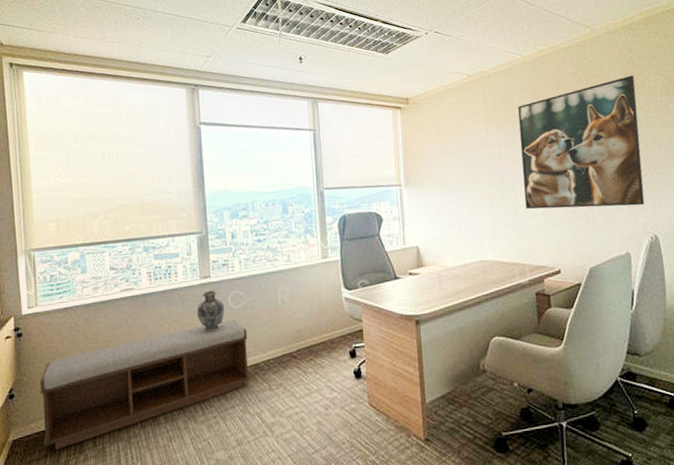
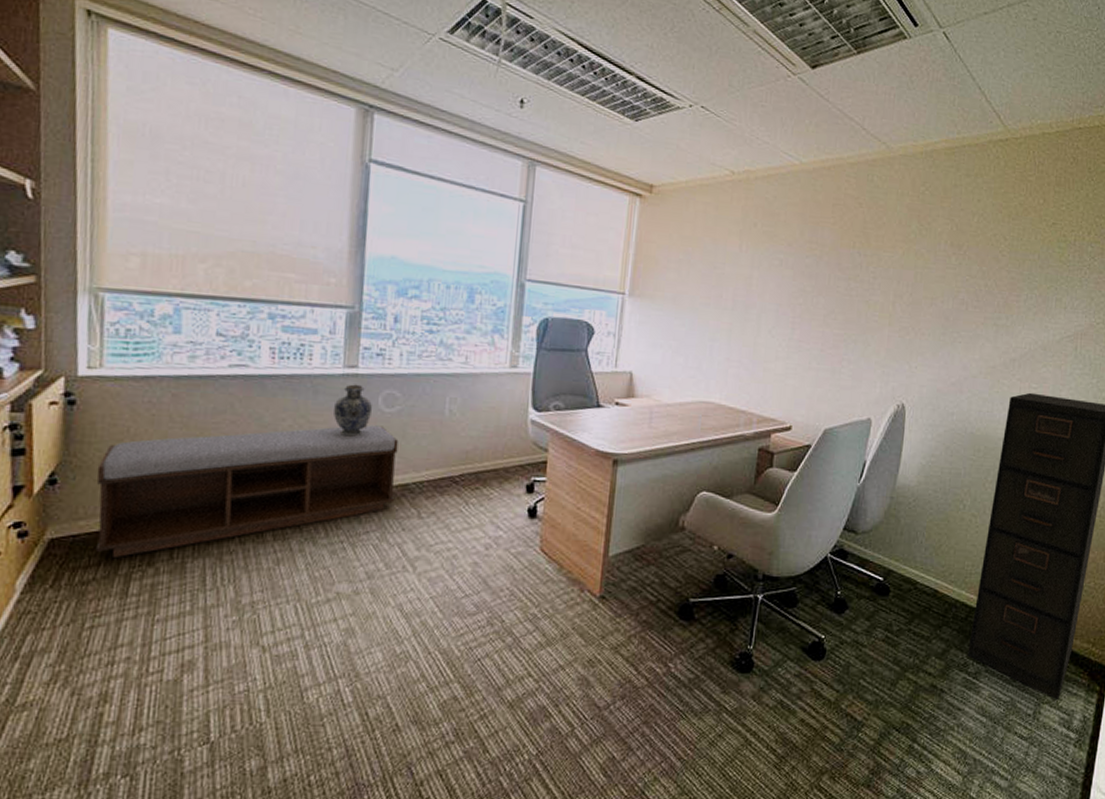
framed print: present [518,75,645,210] -> none [767,213,921,368]

